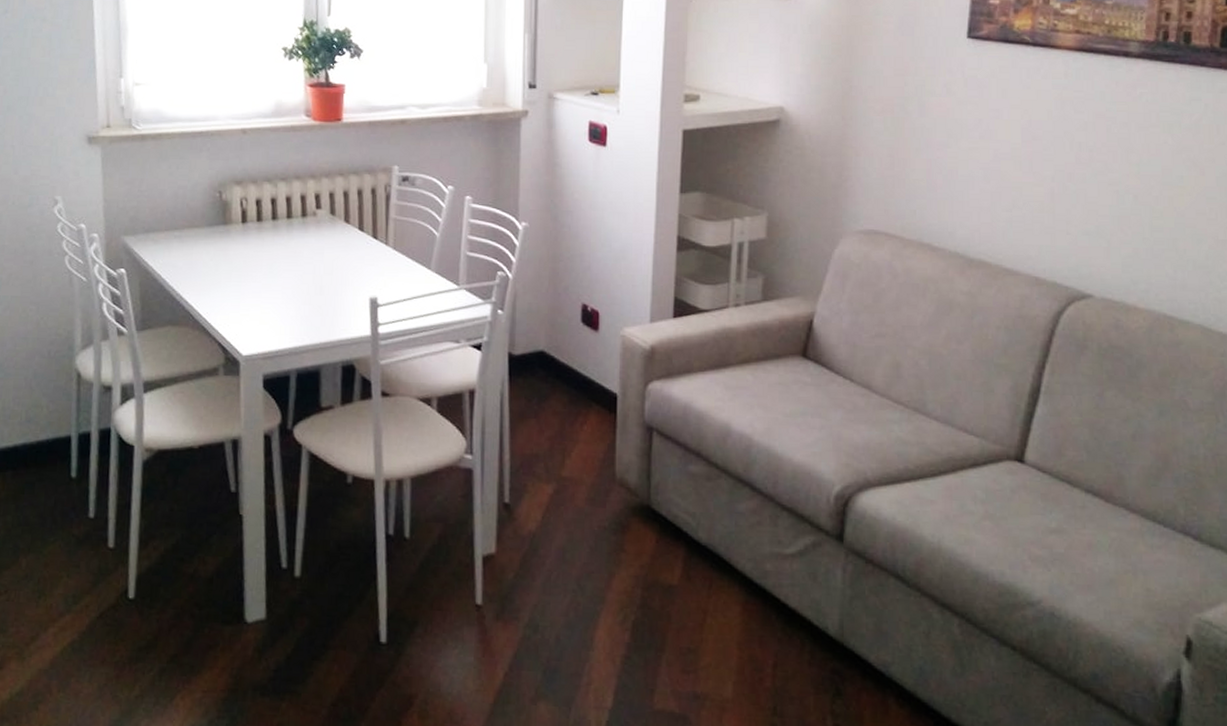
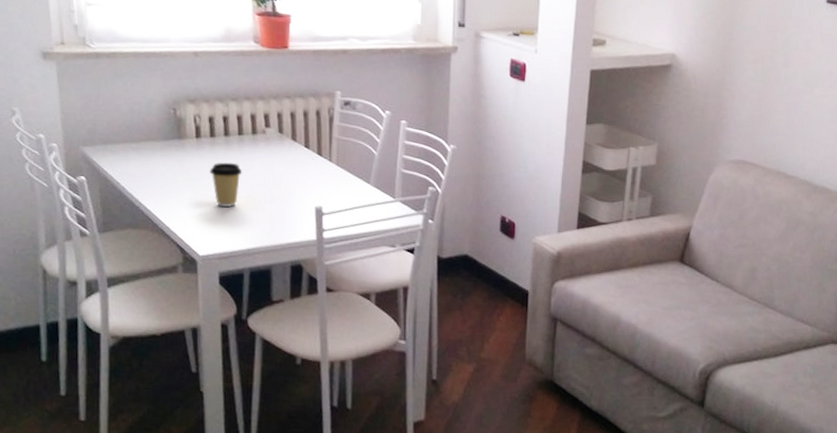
coffee cup: none [255,249,291,300] -> present [210,162,243,207]

